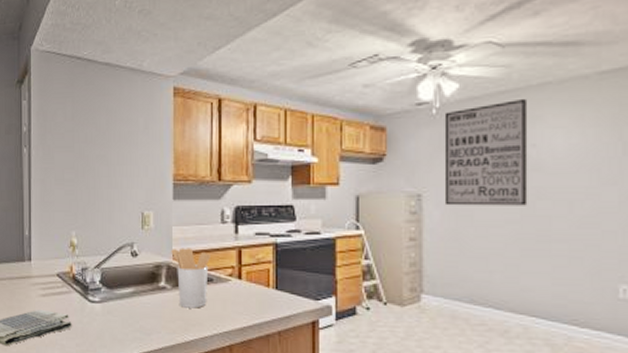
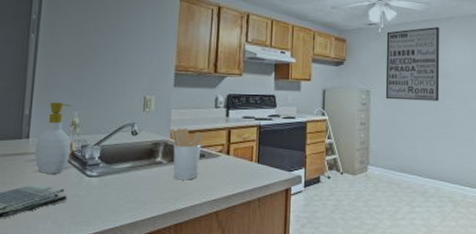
soap bottle: none [37,221,72,299] -> present [34,101,71,174]

